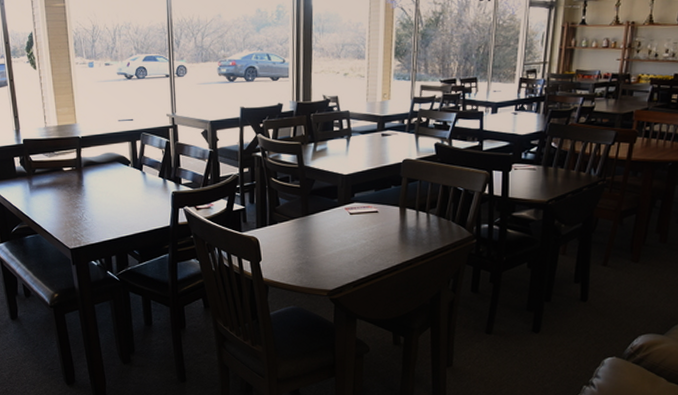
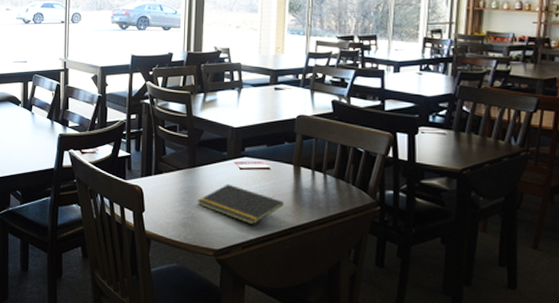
notepad: none [310,229,391,265] -> present [197,184,284,225]

